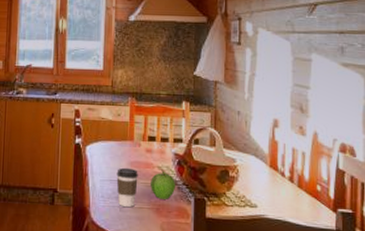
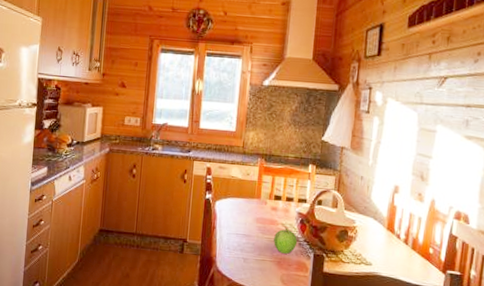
coffee cup: present [116,167,138,207] -> none [242,223,263,259]

